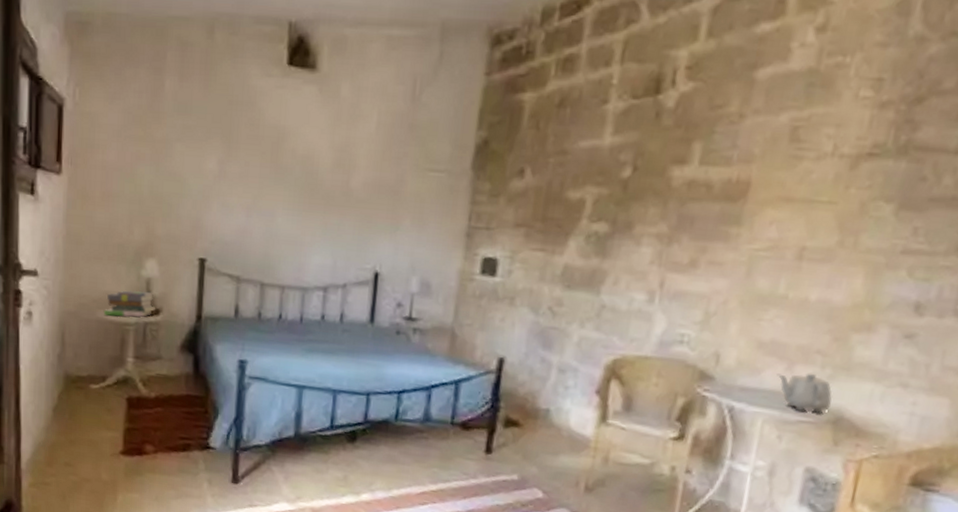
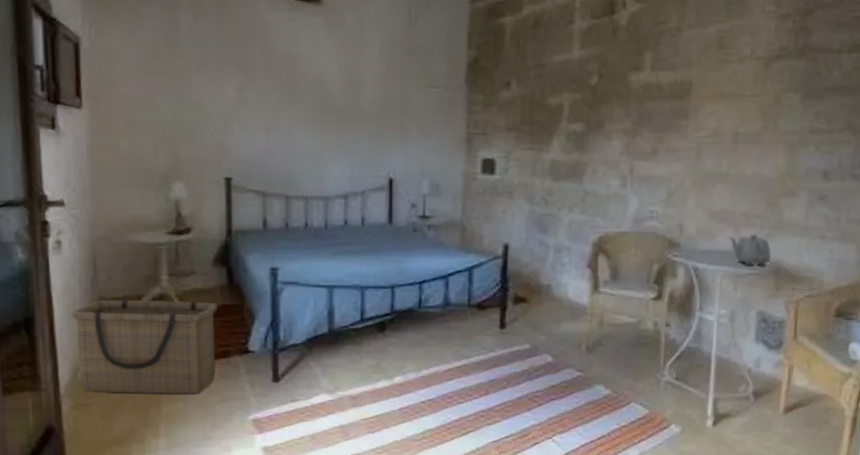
basket: none [36,377,182,486] -> present [71,299,218,395]
books: present [103,290,155,318] -> none [134,212,186,239]

